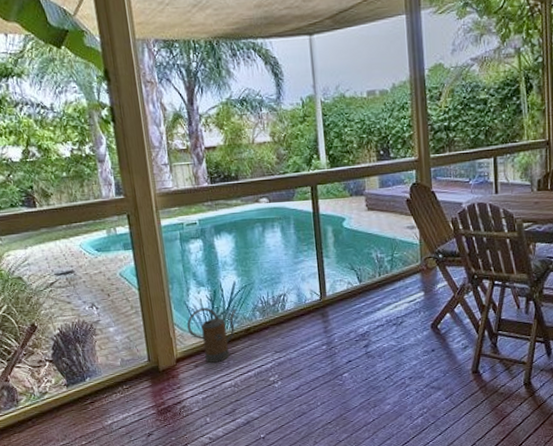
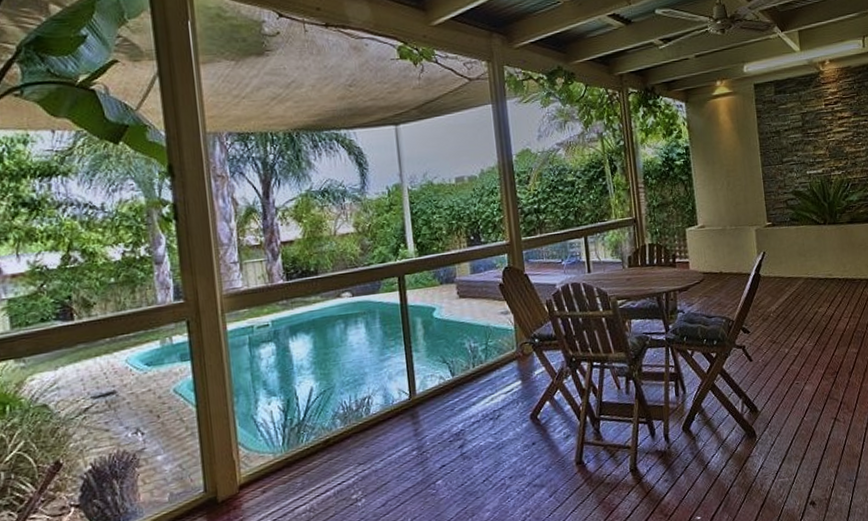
watering can: present [187,308,237,363] -> none [254,418,314,486]

